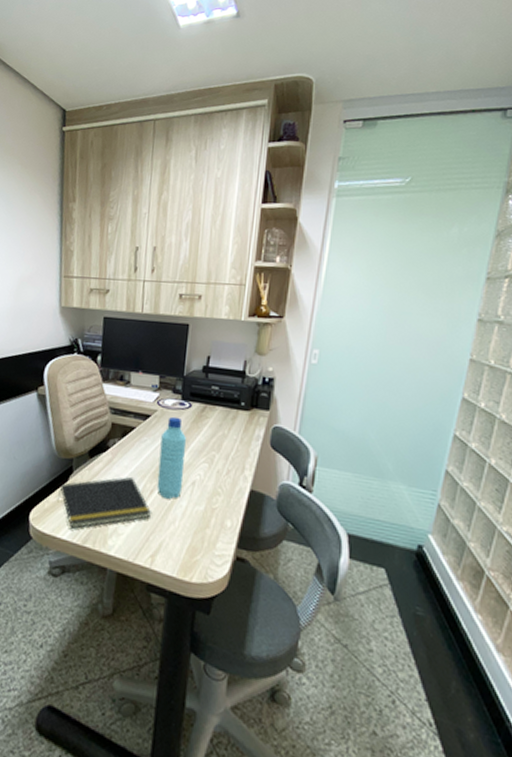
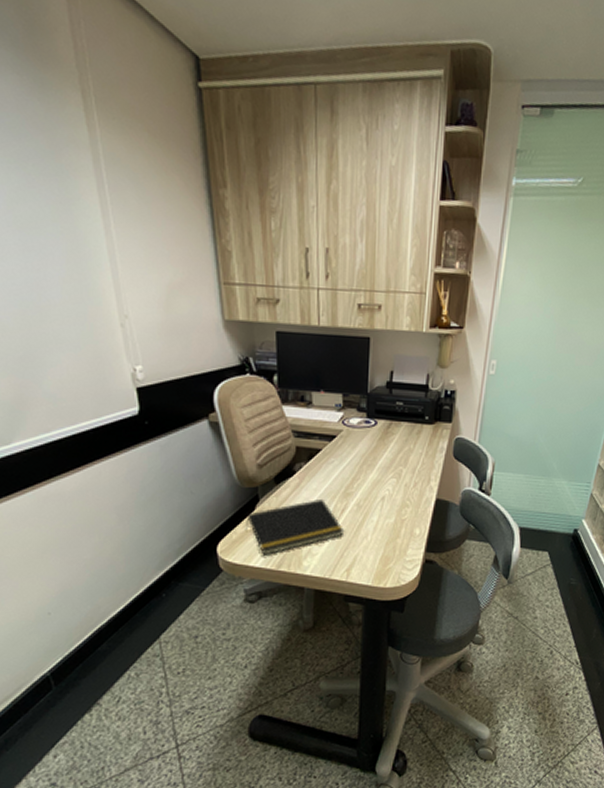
water bottle: present [156,416,186,499] -> none [347,435,374,515]

